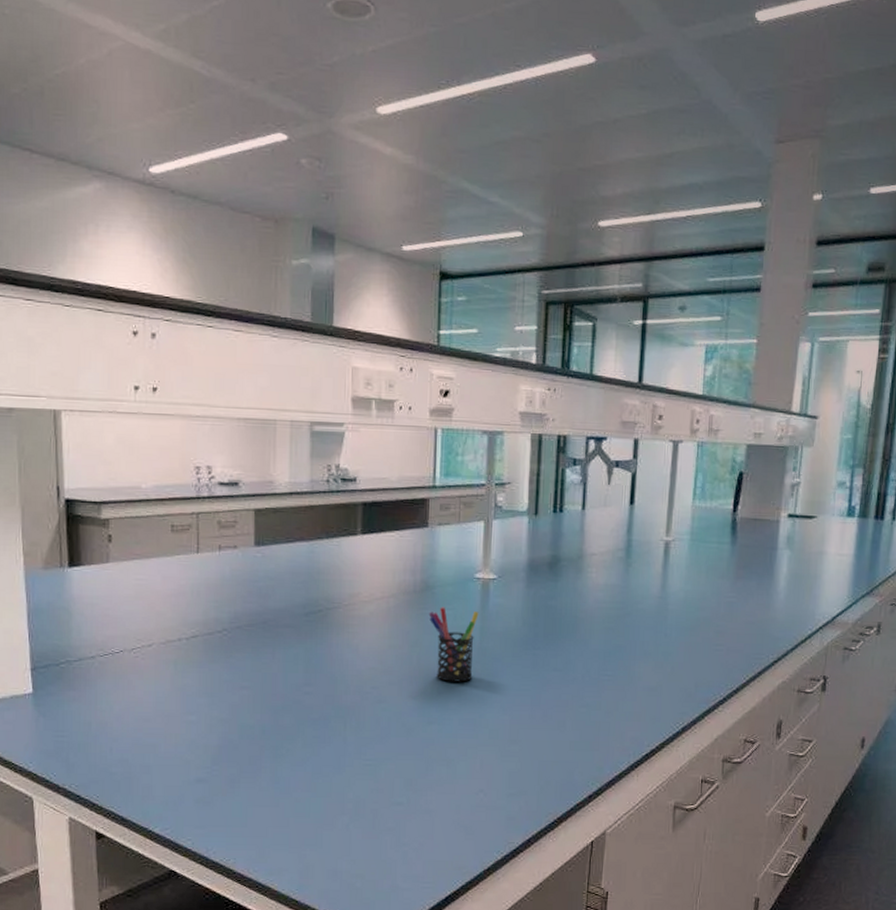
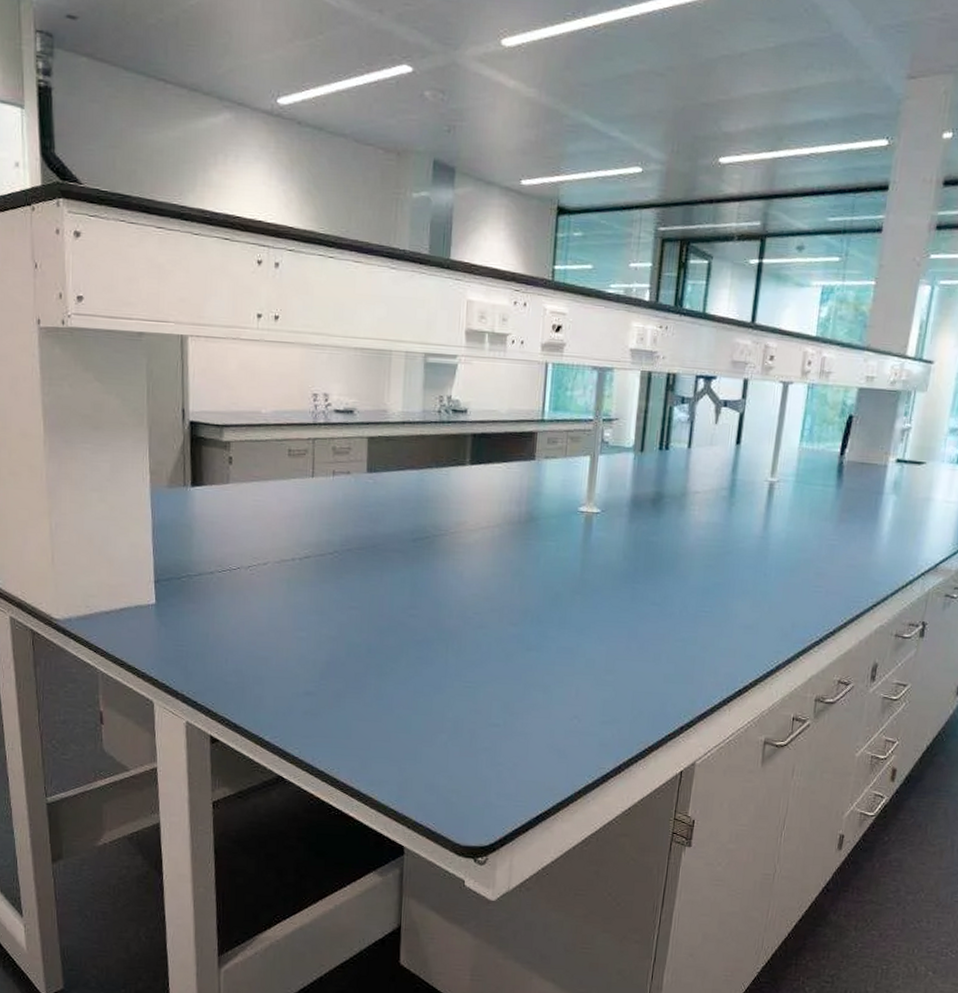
pen holder: present [428,607,479,682] -> none [532,538,581,612]

